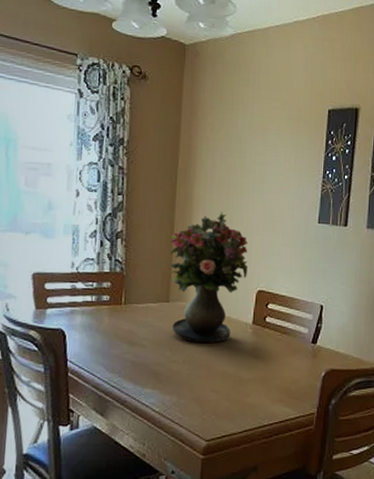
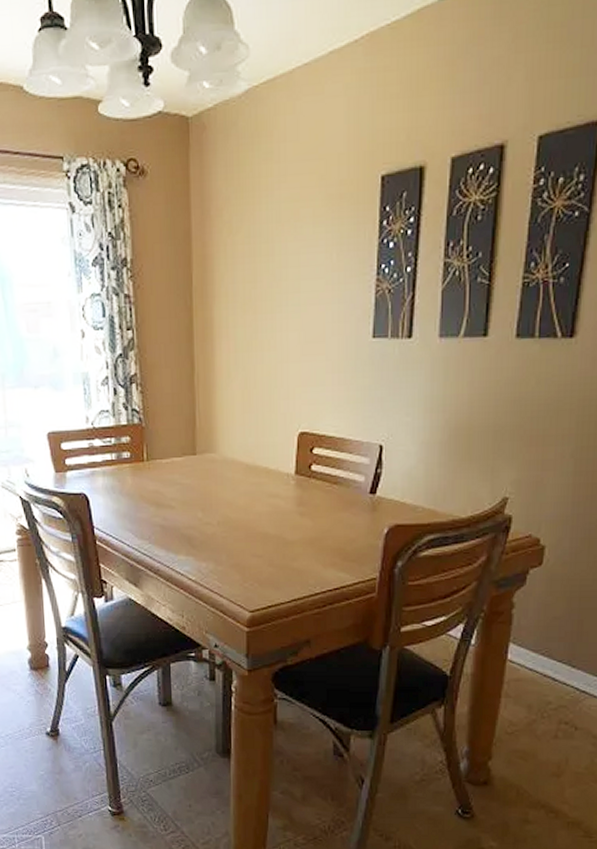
bouquet: present [170,212,249,344] -> none [191,337,286,501]

